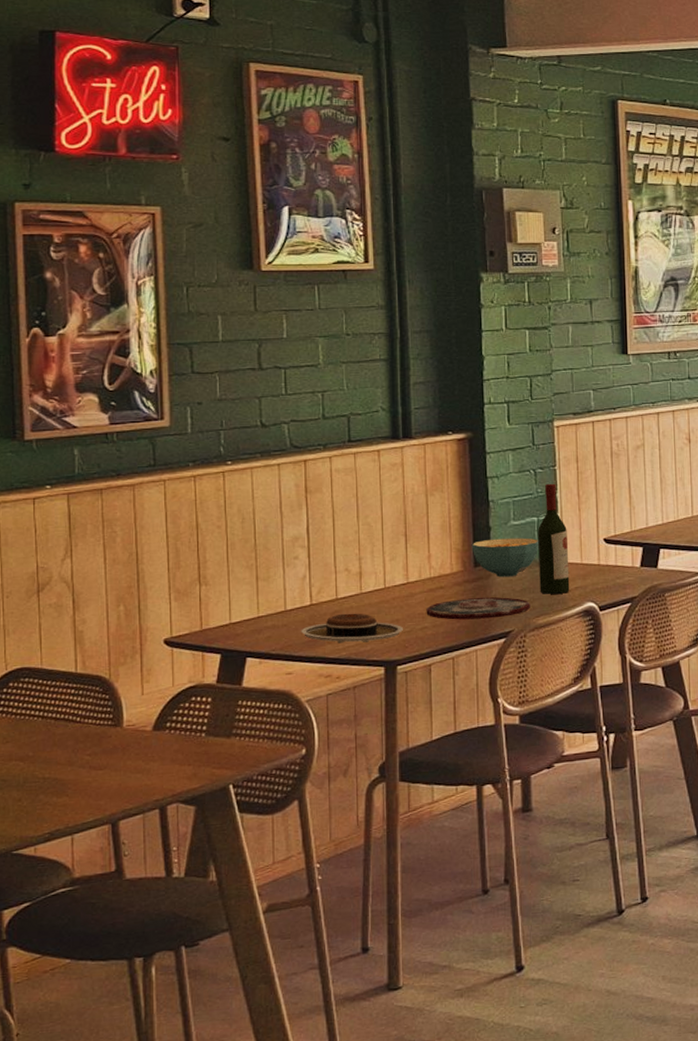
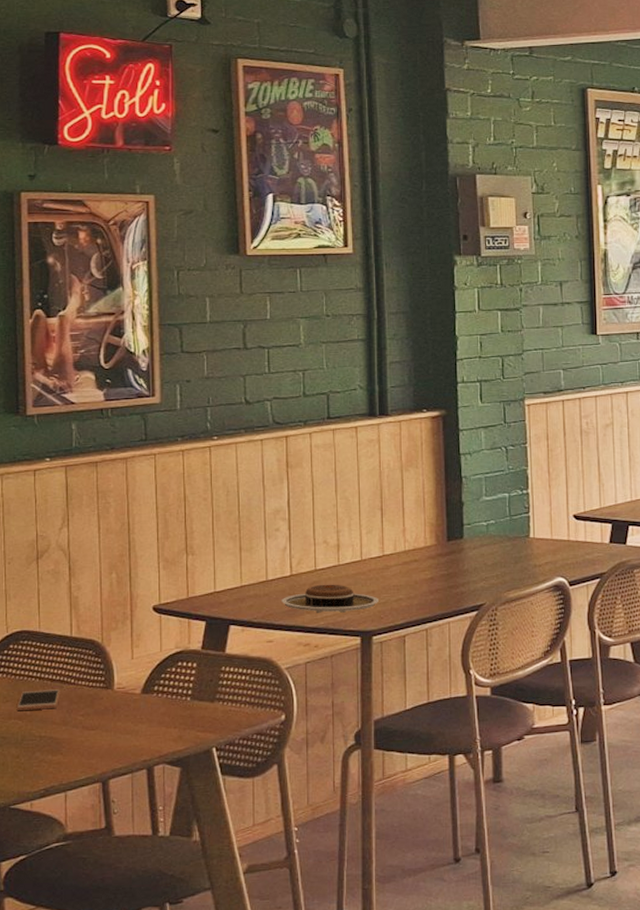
smartphone: none [17,728,65,753] -> present [16,689,60,711]
plate: present [426,597,530,620] -> none [401,571,502,592]
cereal bowl: present [471,538,540,578] -> none [445,513,511,552]
wine bottle: present [538,483,570,594] -> none [509,460,540,569]

